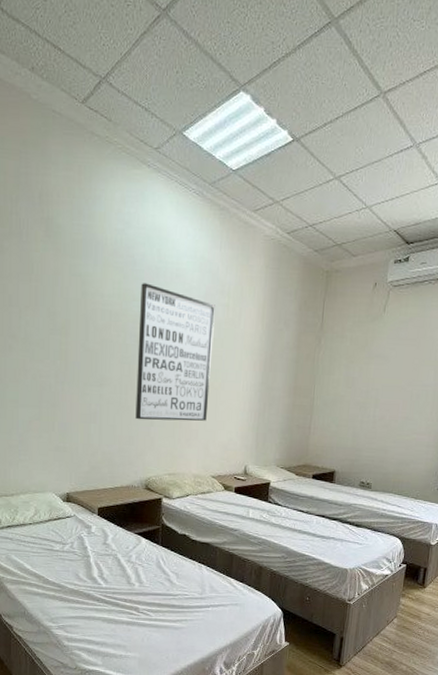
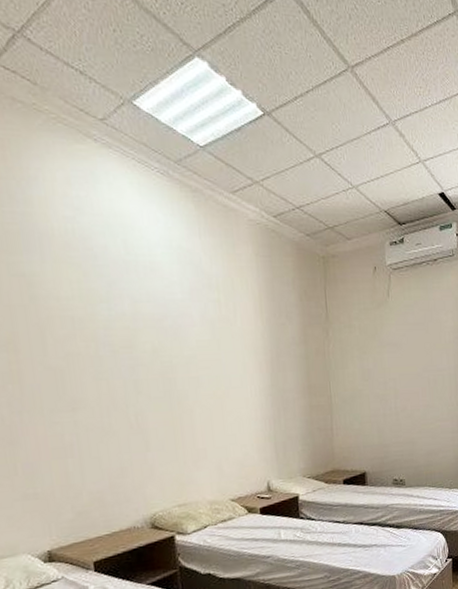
wall art: present [135,283,215,421] -> none [108,281,214,446]

